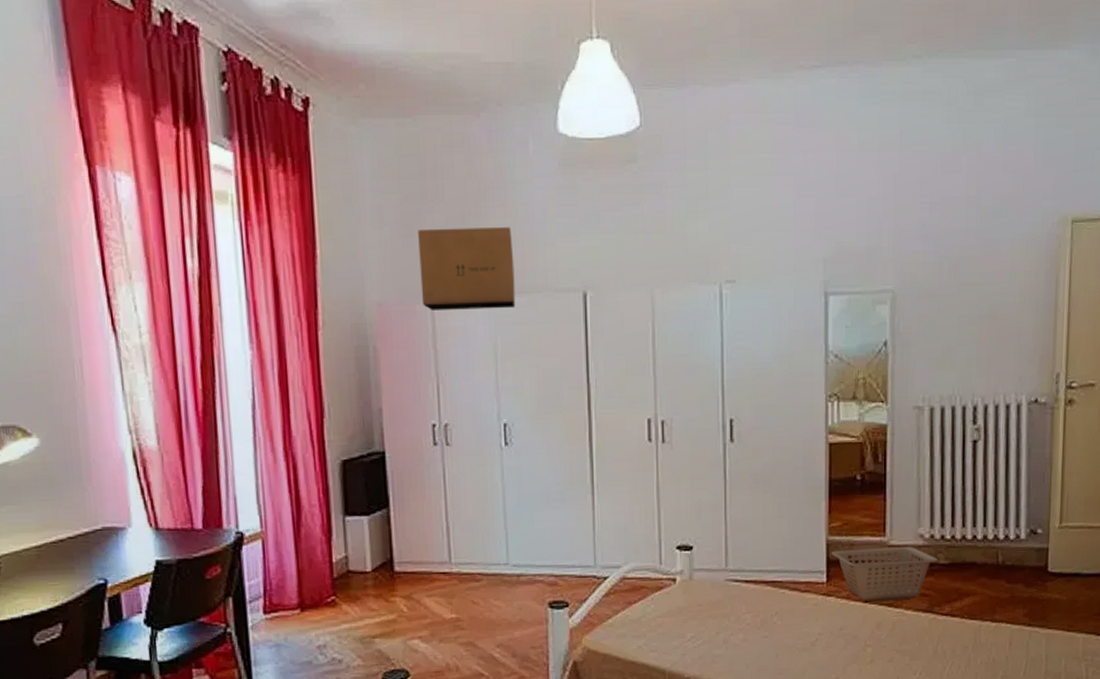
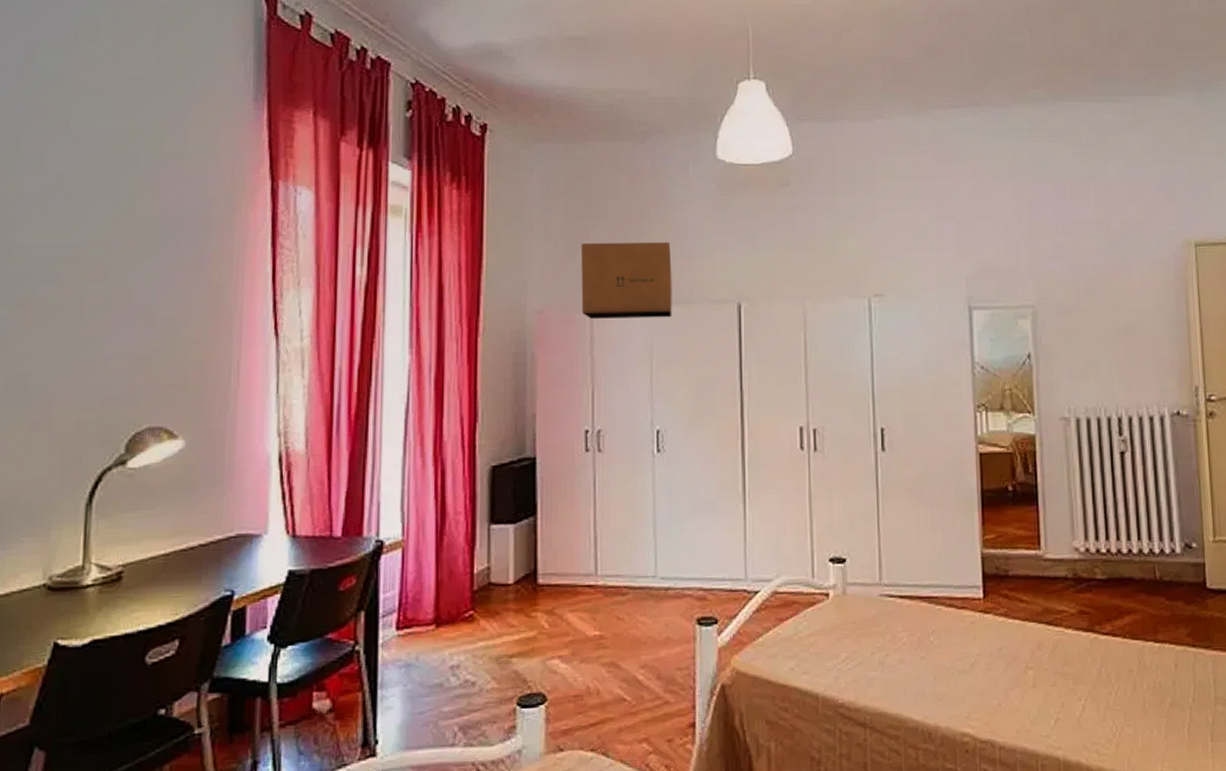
laundry basket: present [831,546,938,602] -> none [986,560,1095,620]

